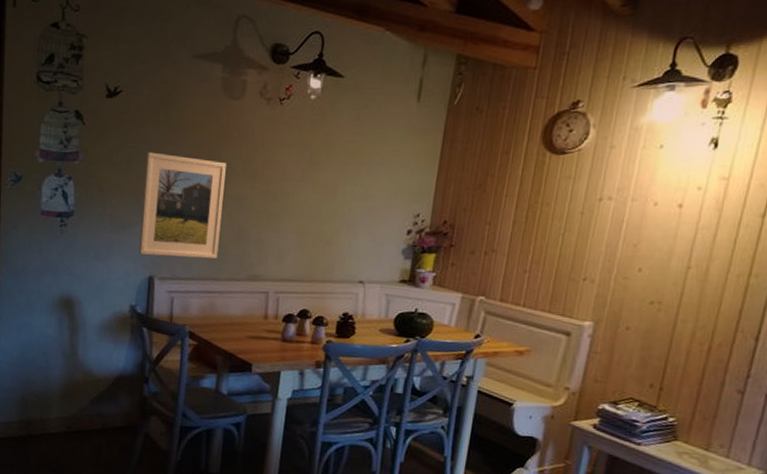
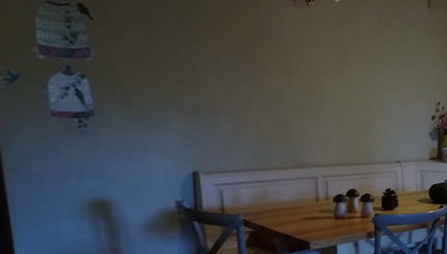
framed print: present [138,151,226,259] -> none [172,48,263,152]

